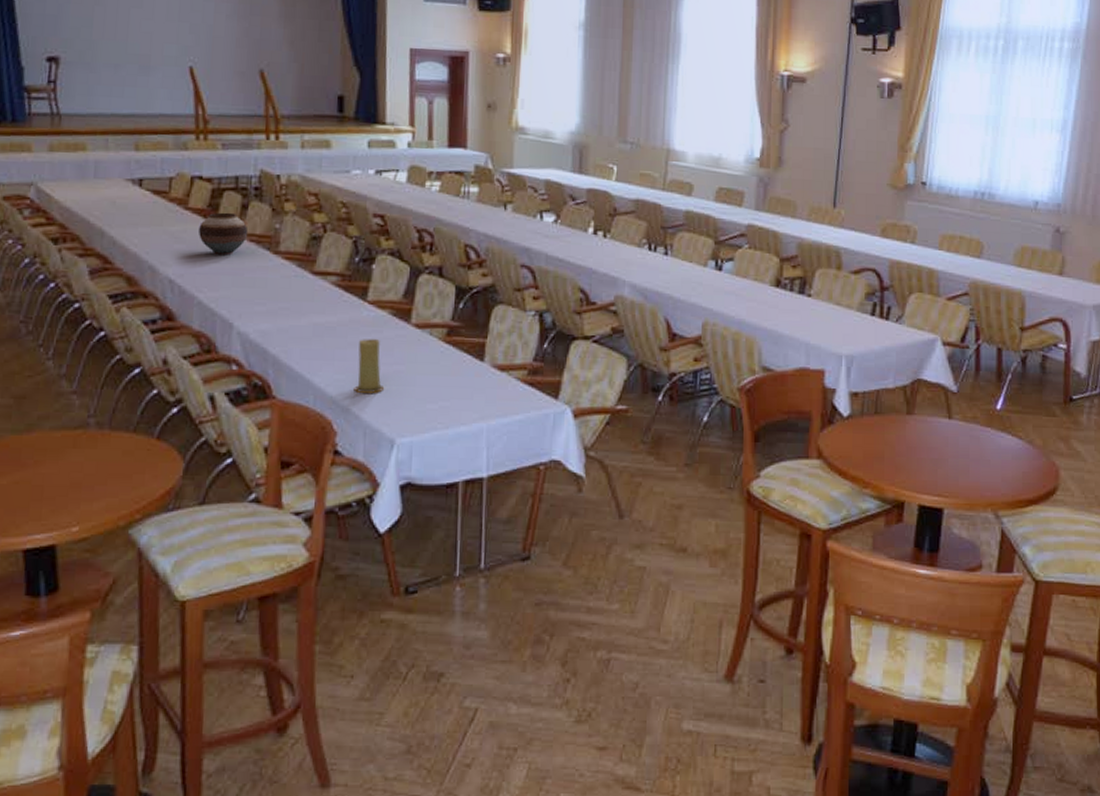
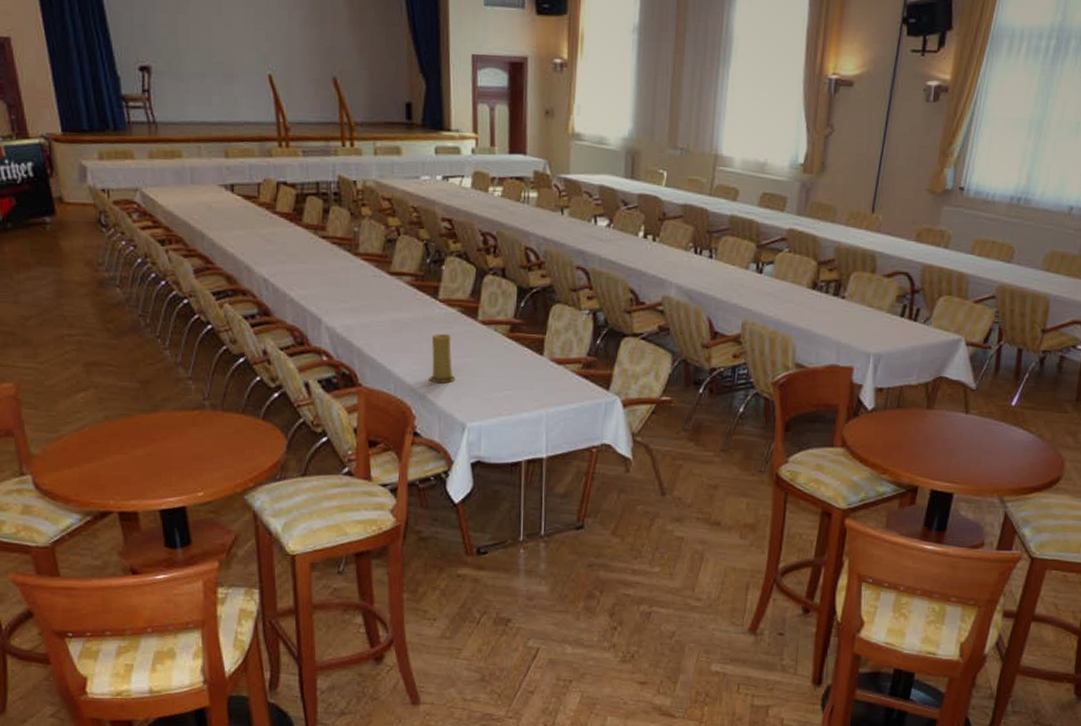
vase: present [199,212,249,255] -> none [287,216,331,257]

